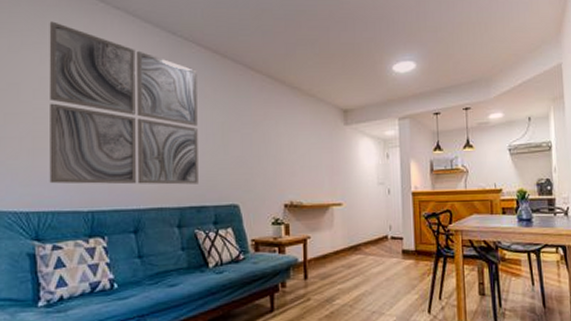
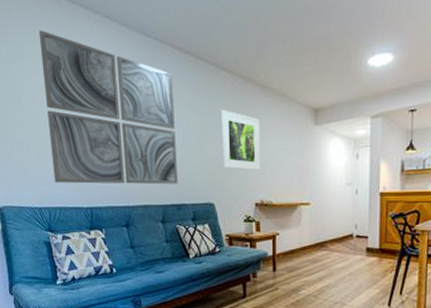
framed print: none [247,108,290,170] -> present [220,110,260,171]

